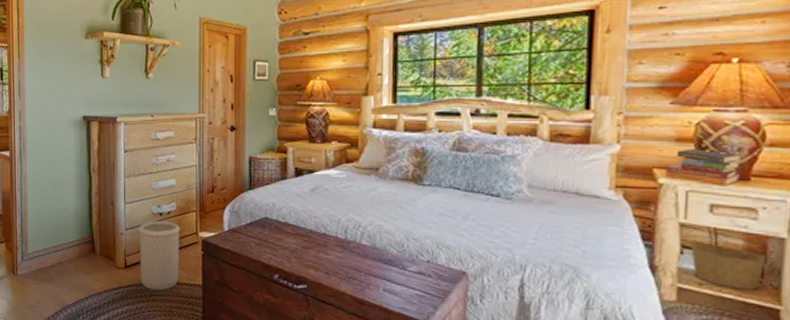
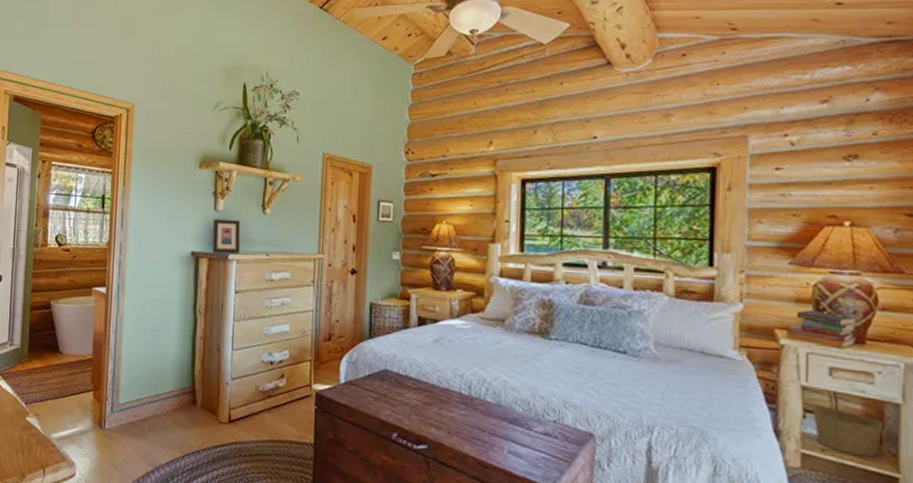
picture frame: none [100,85,127,117] -> present [212,219,241,255]
laundry basket: present [139,220,180,291] -> none [245,369,292,450]

